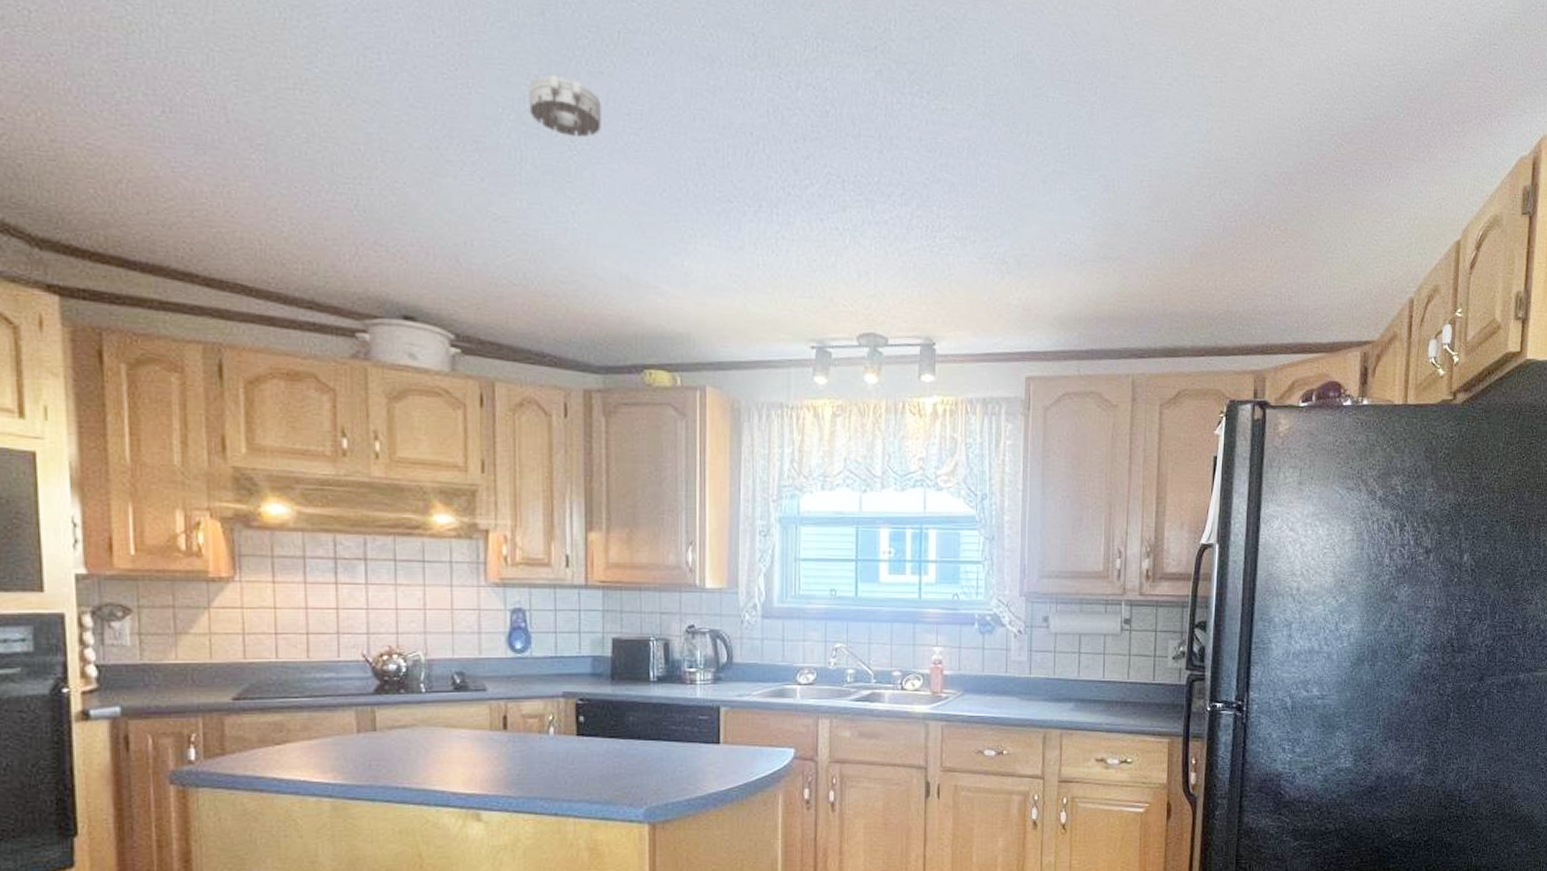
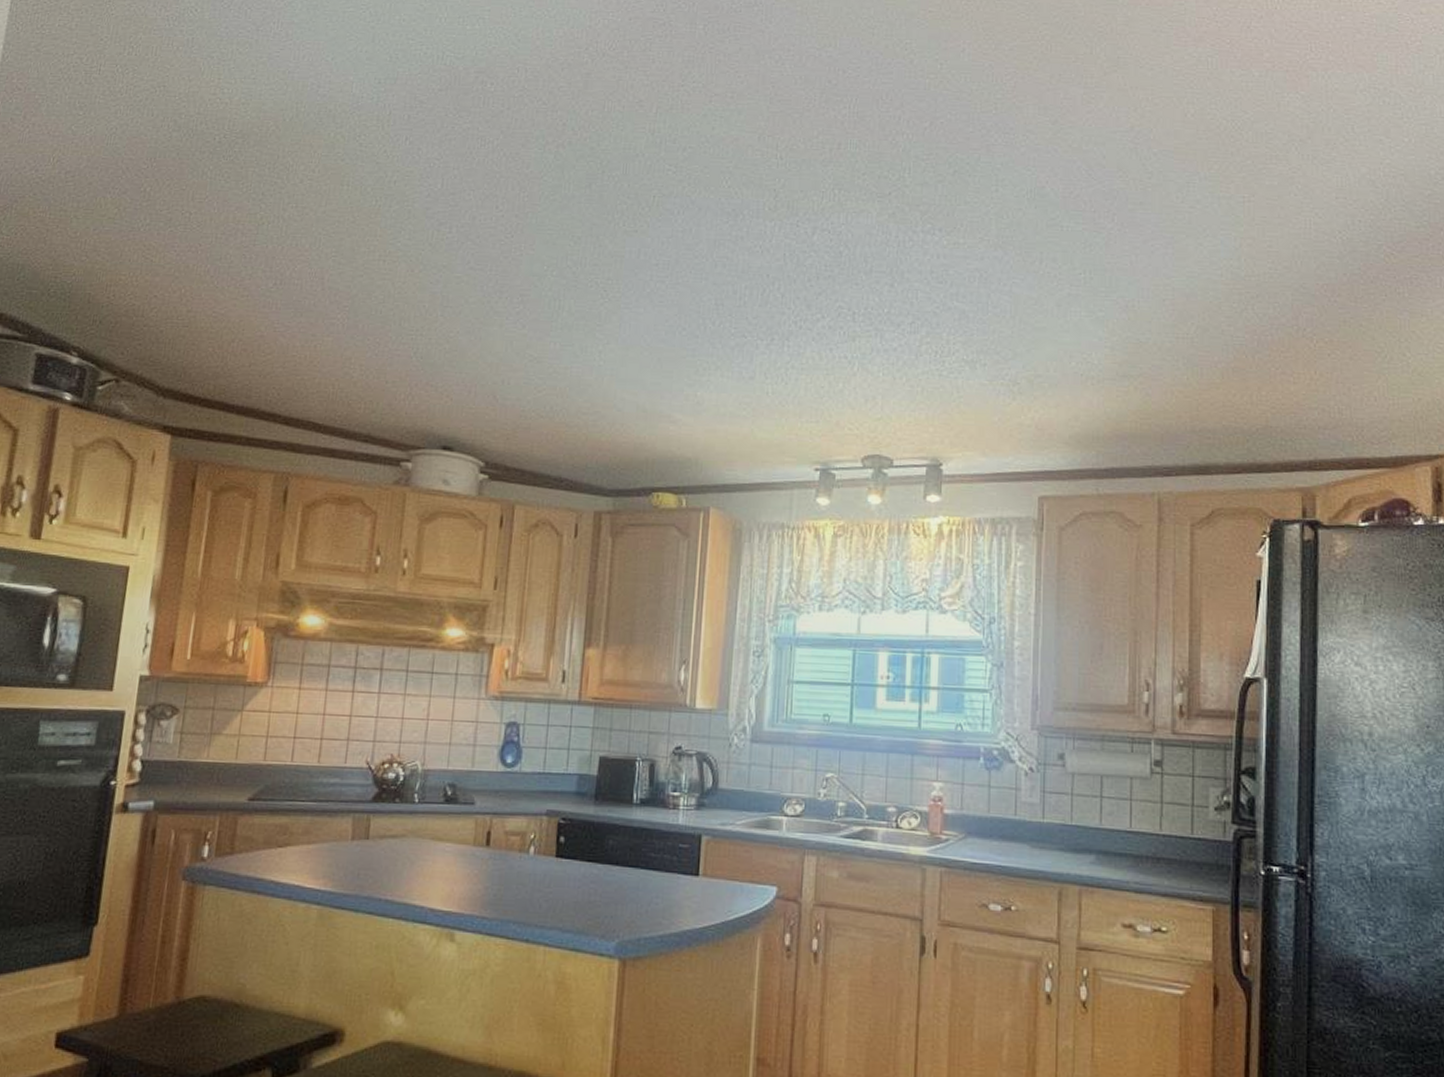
smoke detector: present [529,75,601,138] -> none [570,236,633,287]

